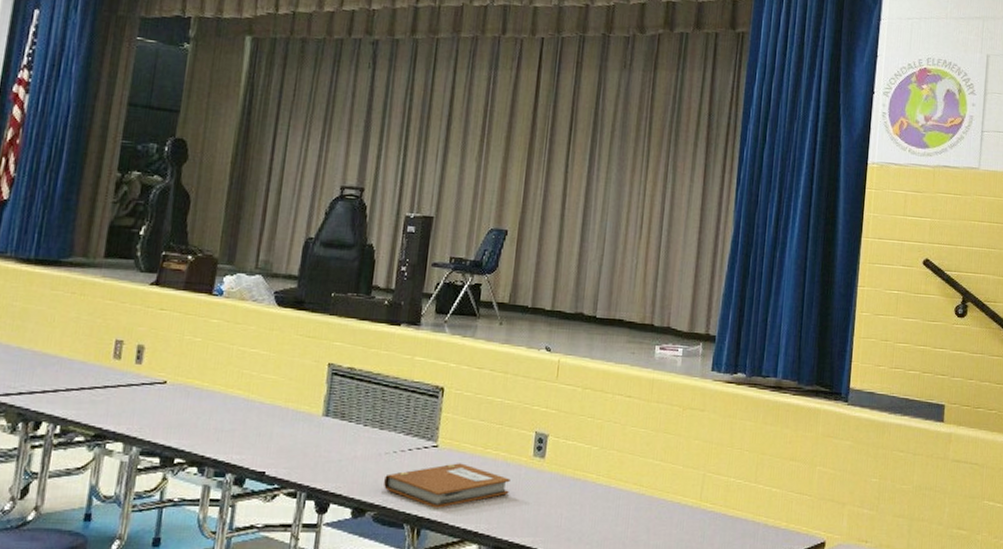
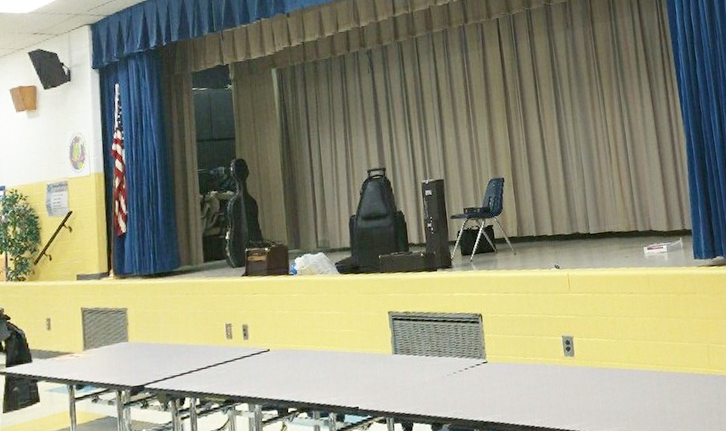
notebook: present [384,463,510,508] -> none [451,372,552,413]

